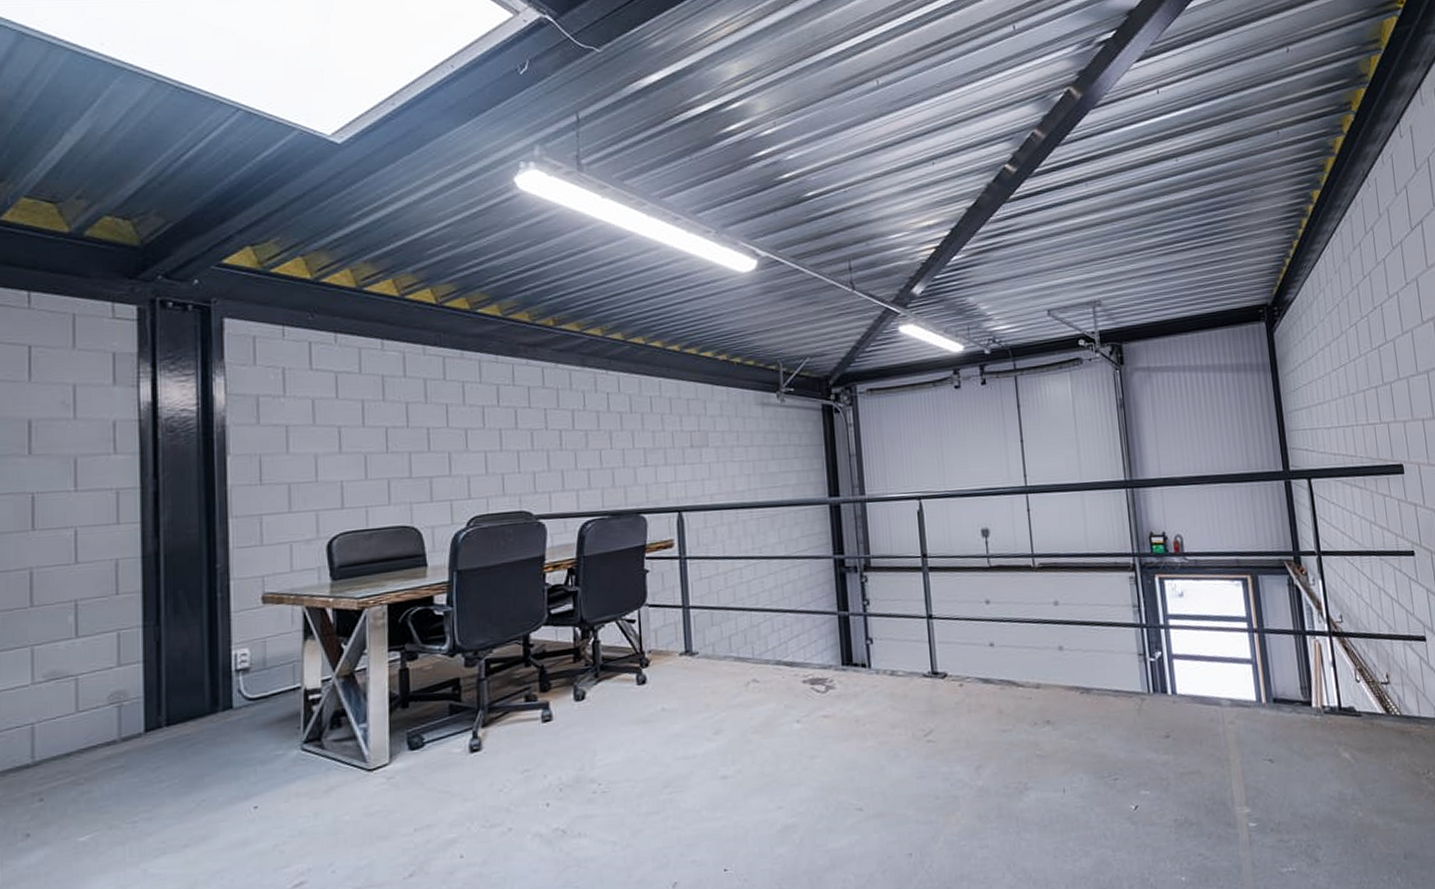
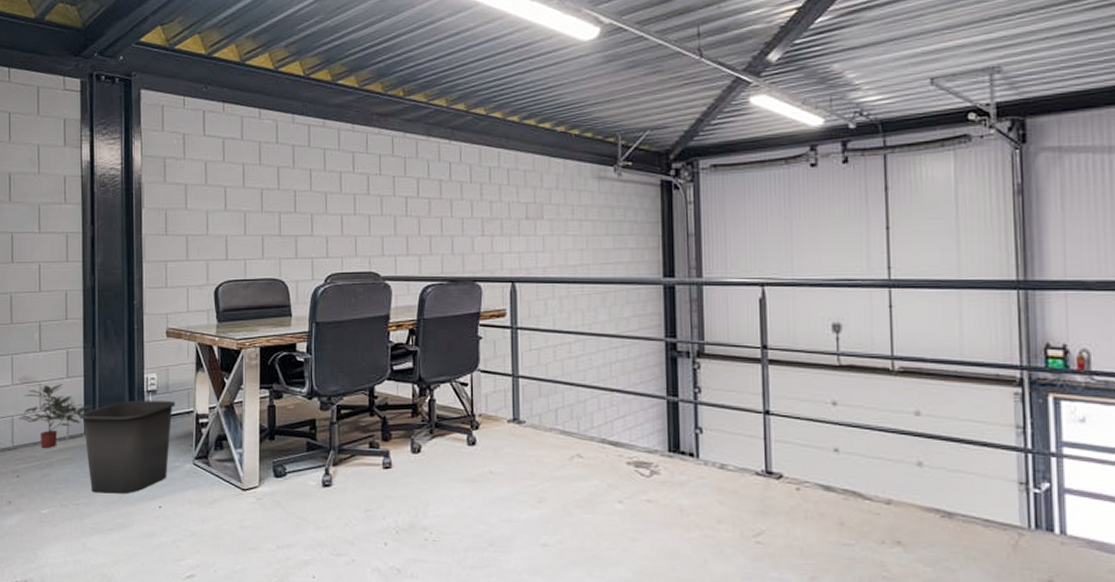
potted plant: none [43,675,160,758] -> present [19,384,95,448]
waste bin: none [137,678,276,804] -> present [79,400,175,494]

